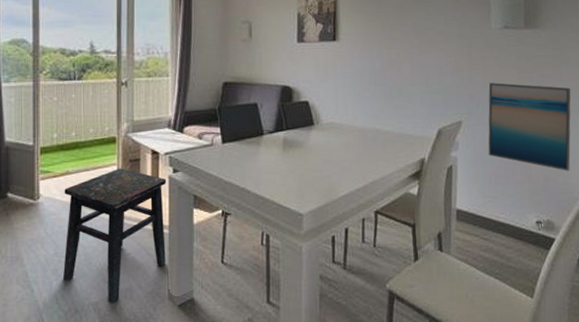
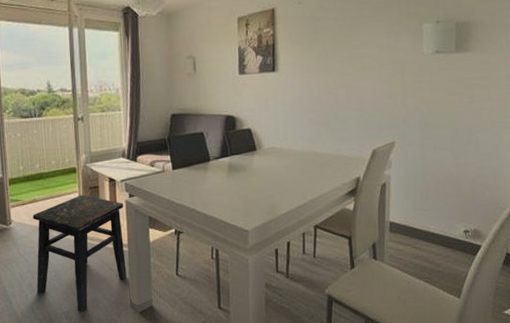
wall art: present [488,82,571,171] -> none [419,104,500,184]

